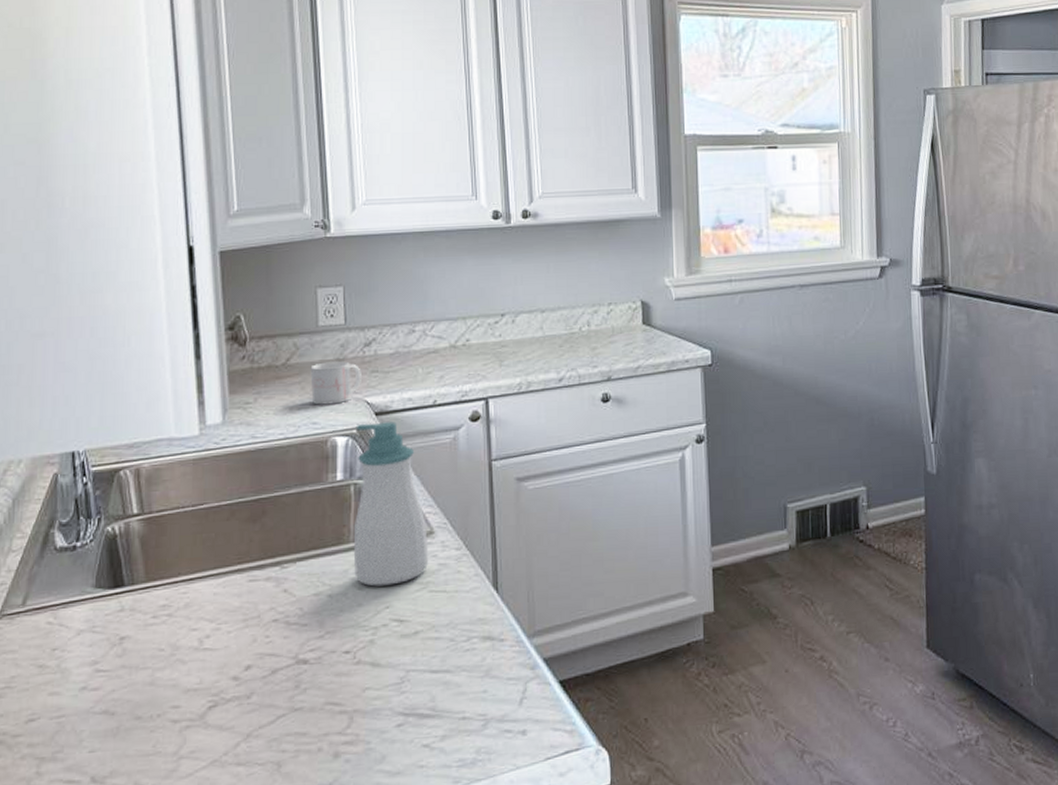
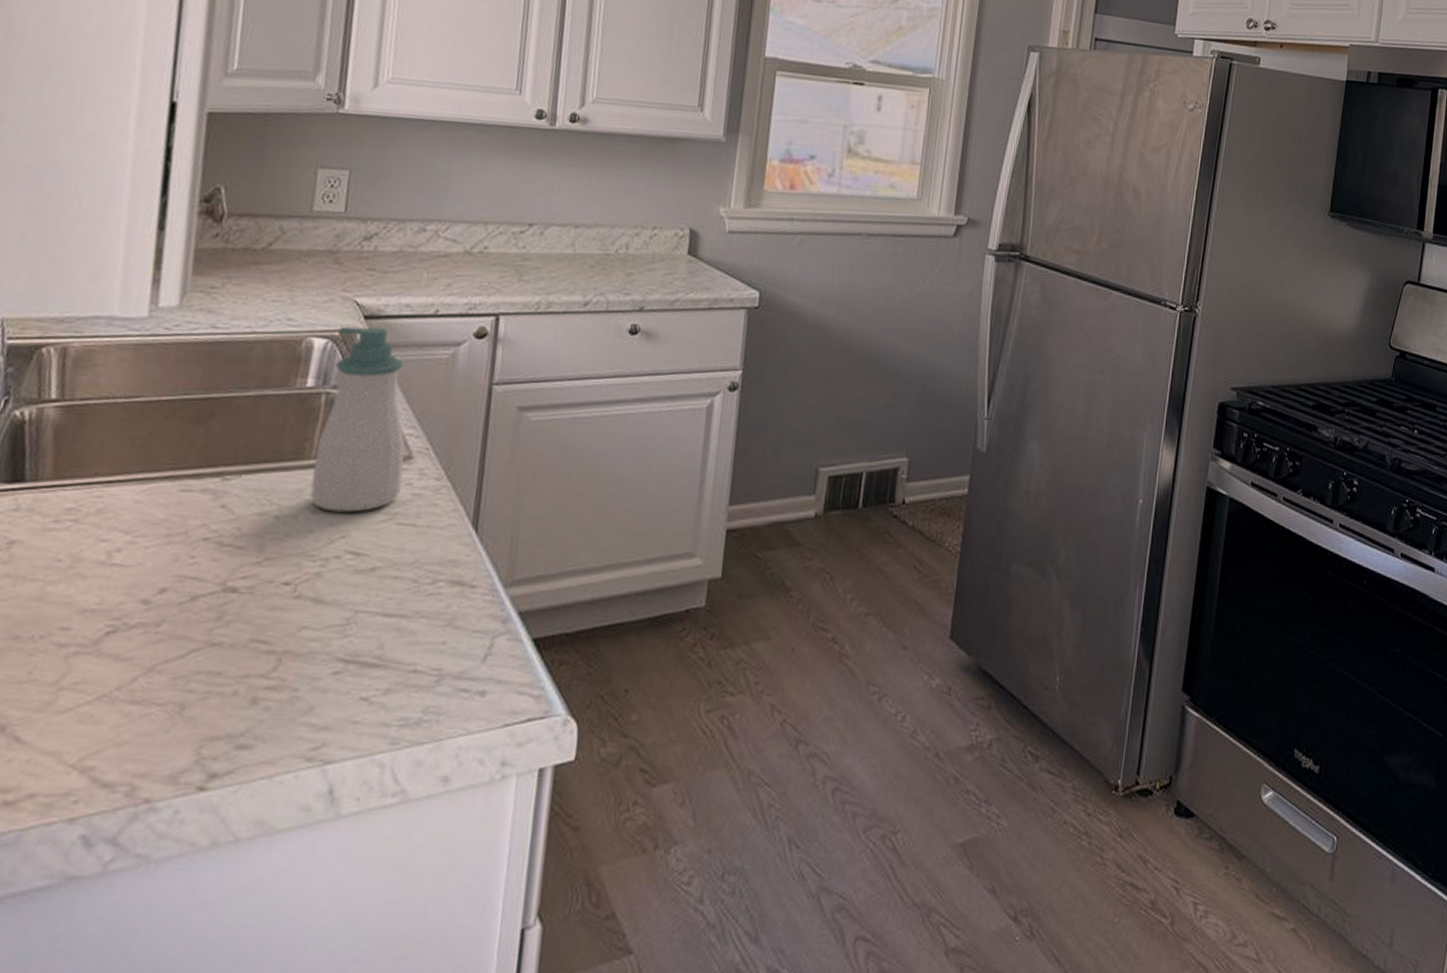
mug: present [310,361,361,405] -> none [291,252,356,301]

